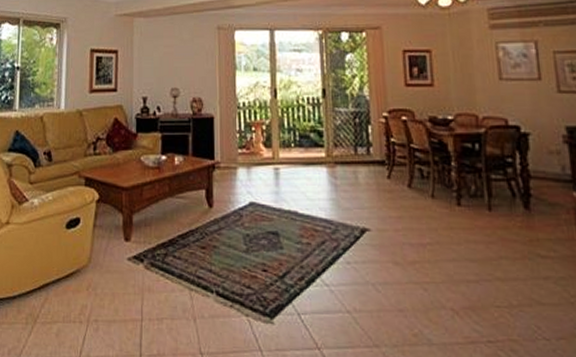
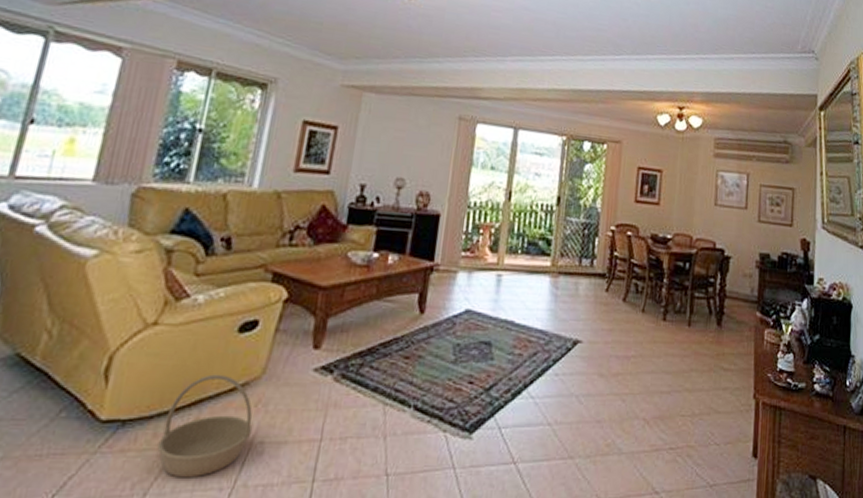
basket: none [22,263,88,348] -> present [157,374,253,478]

